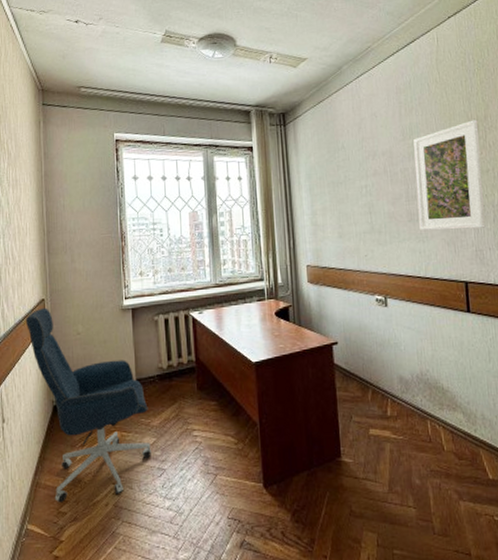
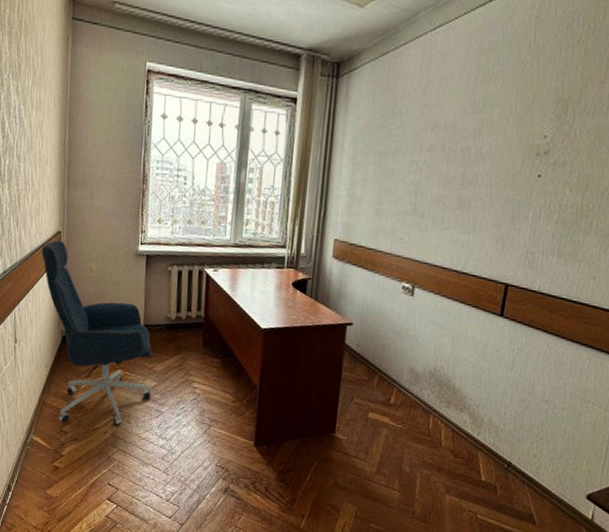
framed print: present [413,119,486,231] -> none [468,99,569,229]

